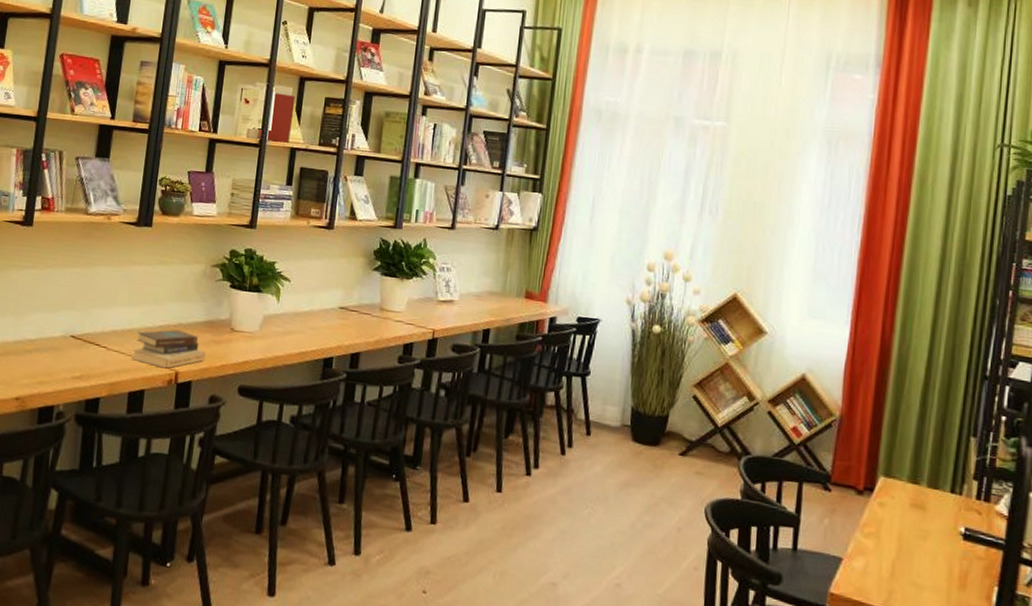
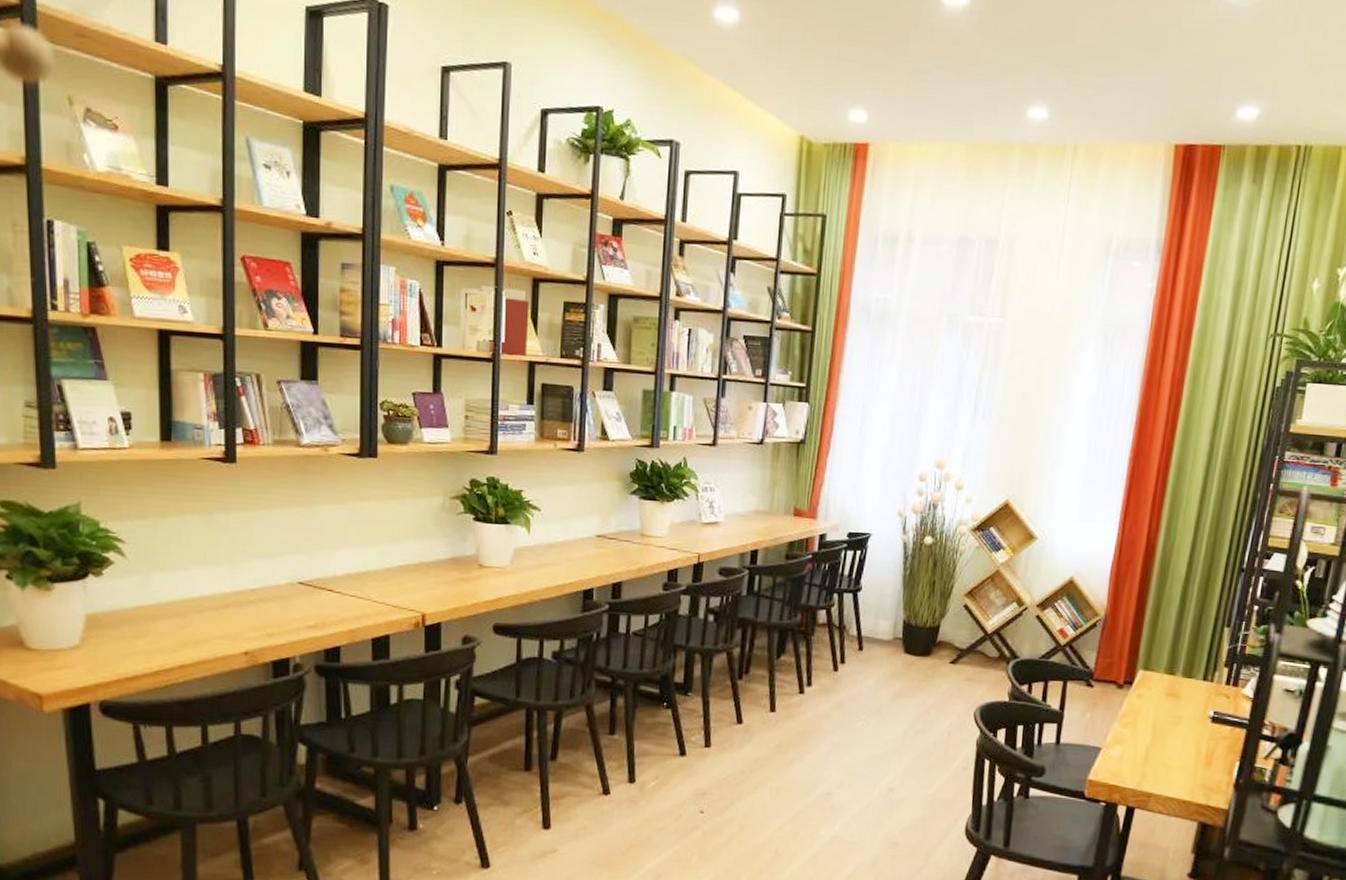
books: present [132,329,206,369] -> none [372,569,454,611]

